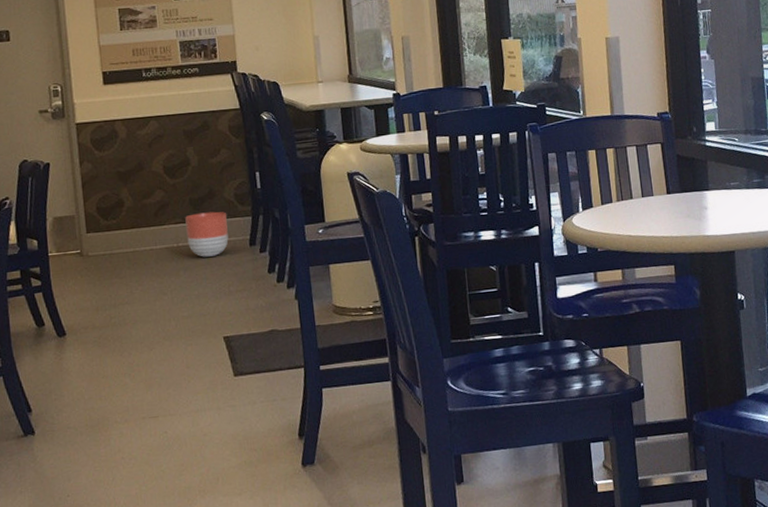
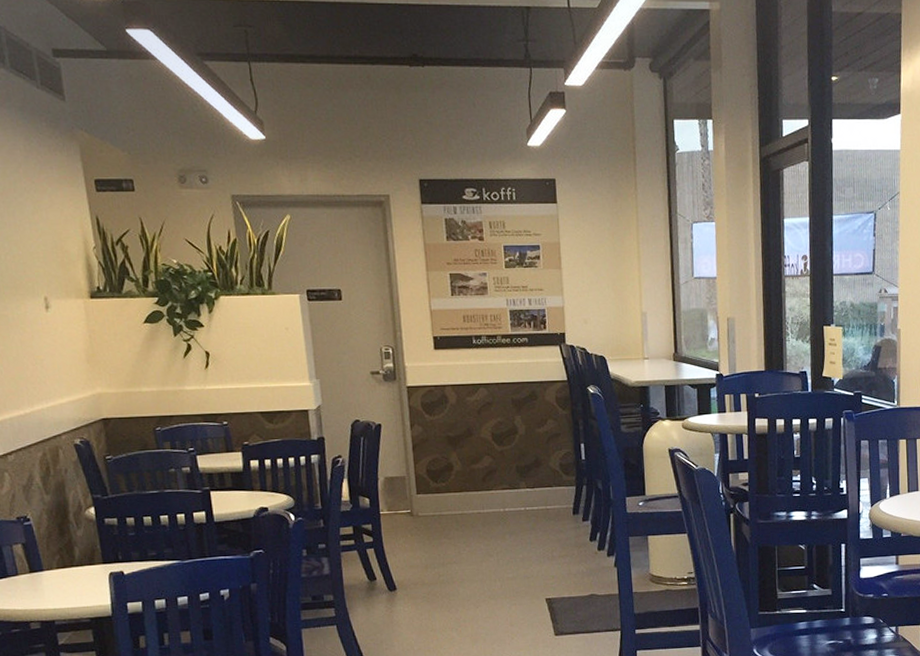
planter: present [185,211,229,257] -> none [512,479,553,523]

